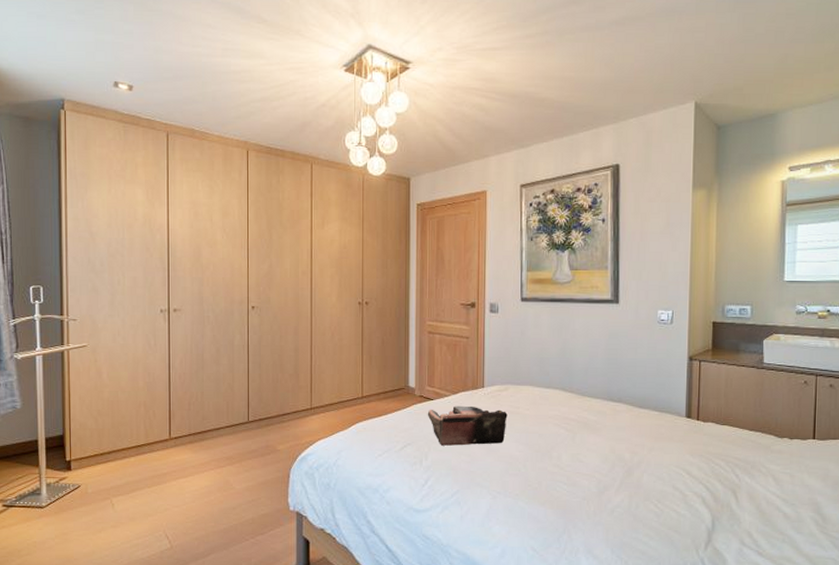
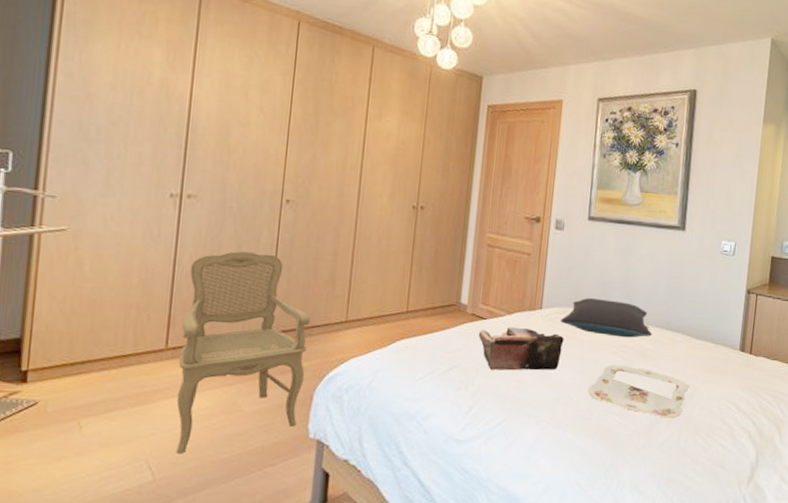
armchair: none [180,353,281,525] -> present [176,250,311,454]
pillow: none [502,374,593,410] -> present [560,297,652,338]
serving tray: none [534,436,635,486] -> present [588,364,688,419]

